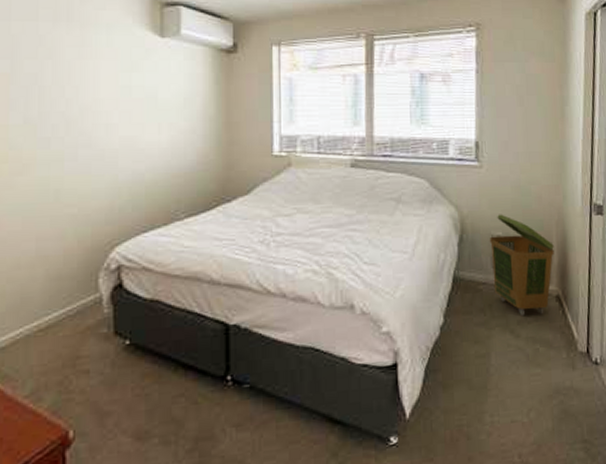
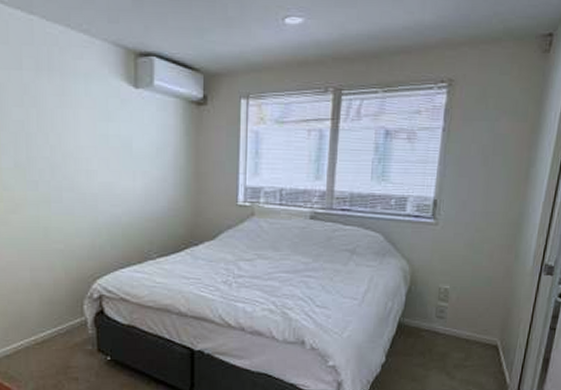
laundry basket: present [489,214,554,317] -> none [435,269,499,361]

